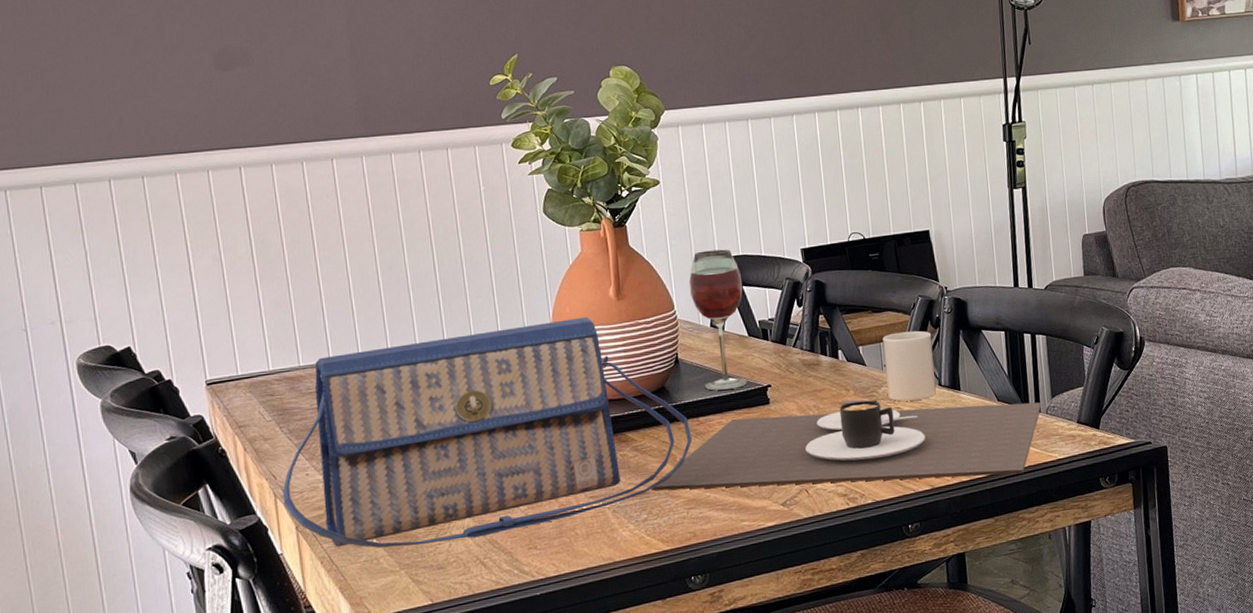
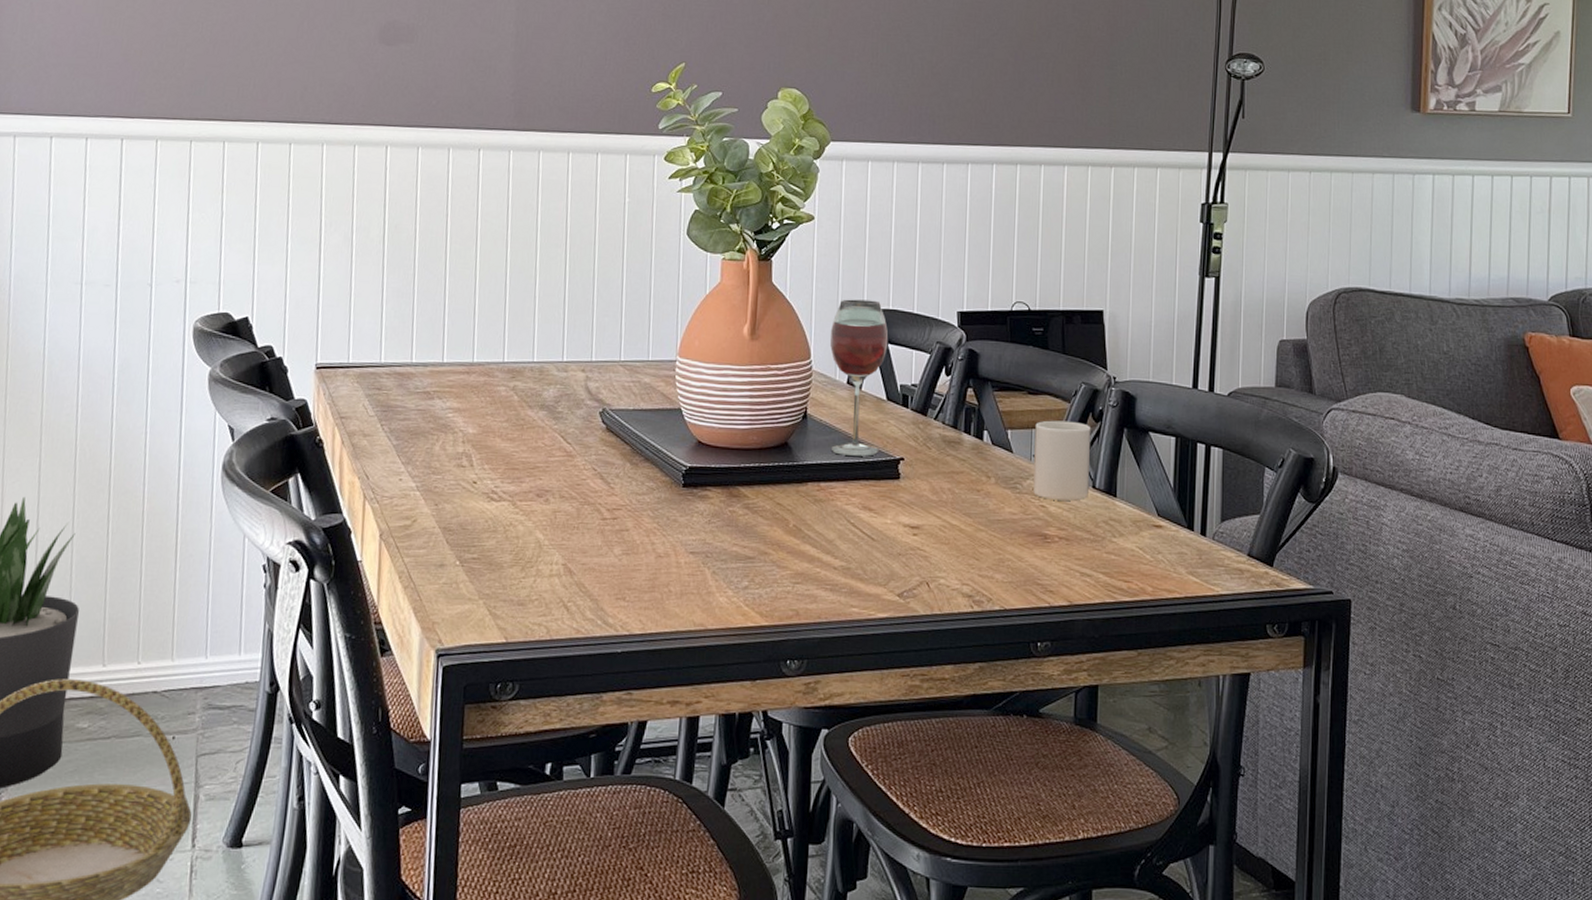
handbag: present [282,316,693,548] -> none [371,352,810,577]
place setting: present [651,399,1042,491] -> none [758,488,1208,605]

